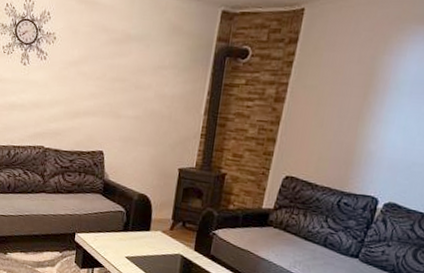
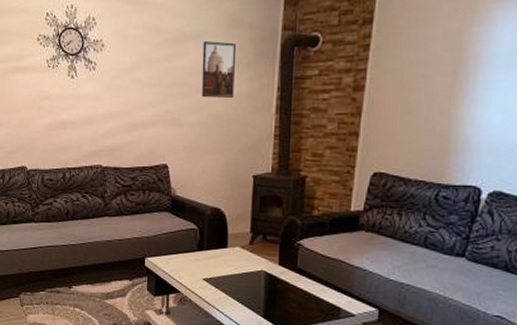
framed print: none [139,44,175,98] -> present [201,41,237,99]

